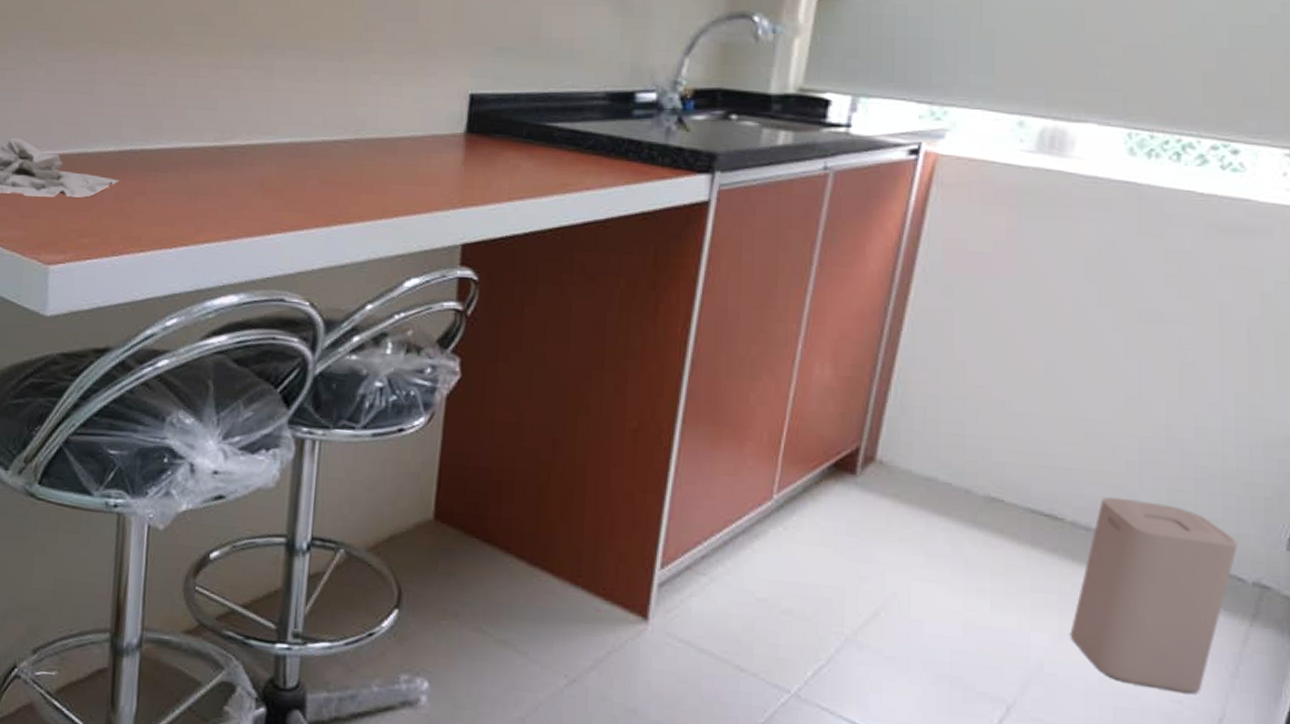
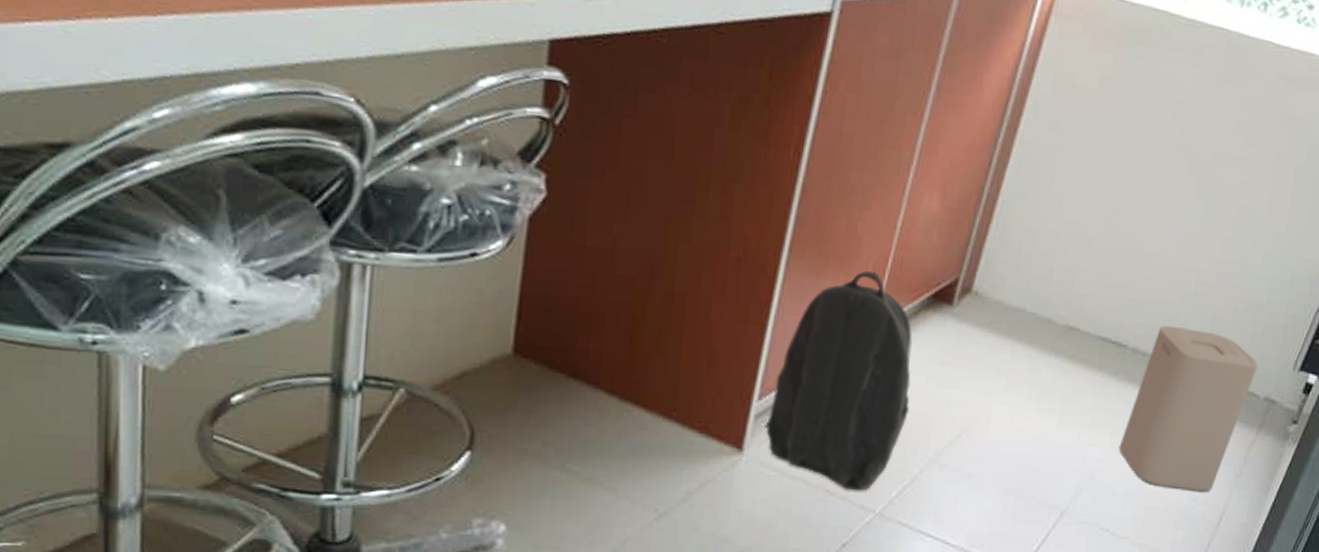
backpack: none [669,441,820,669] -> present [765,271,912,491]

